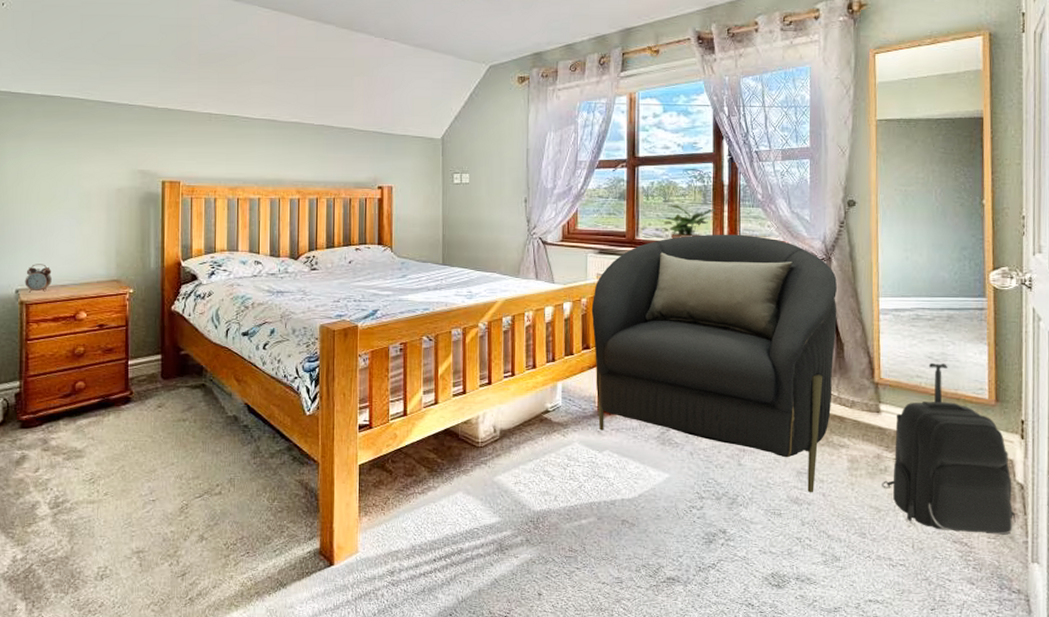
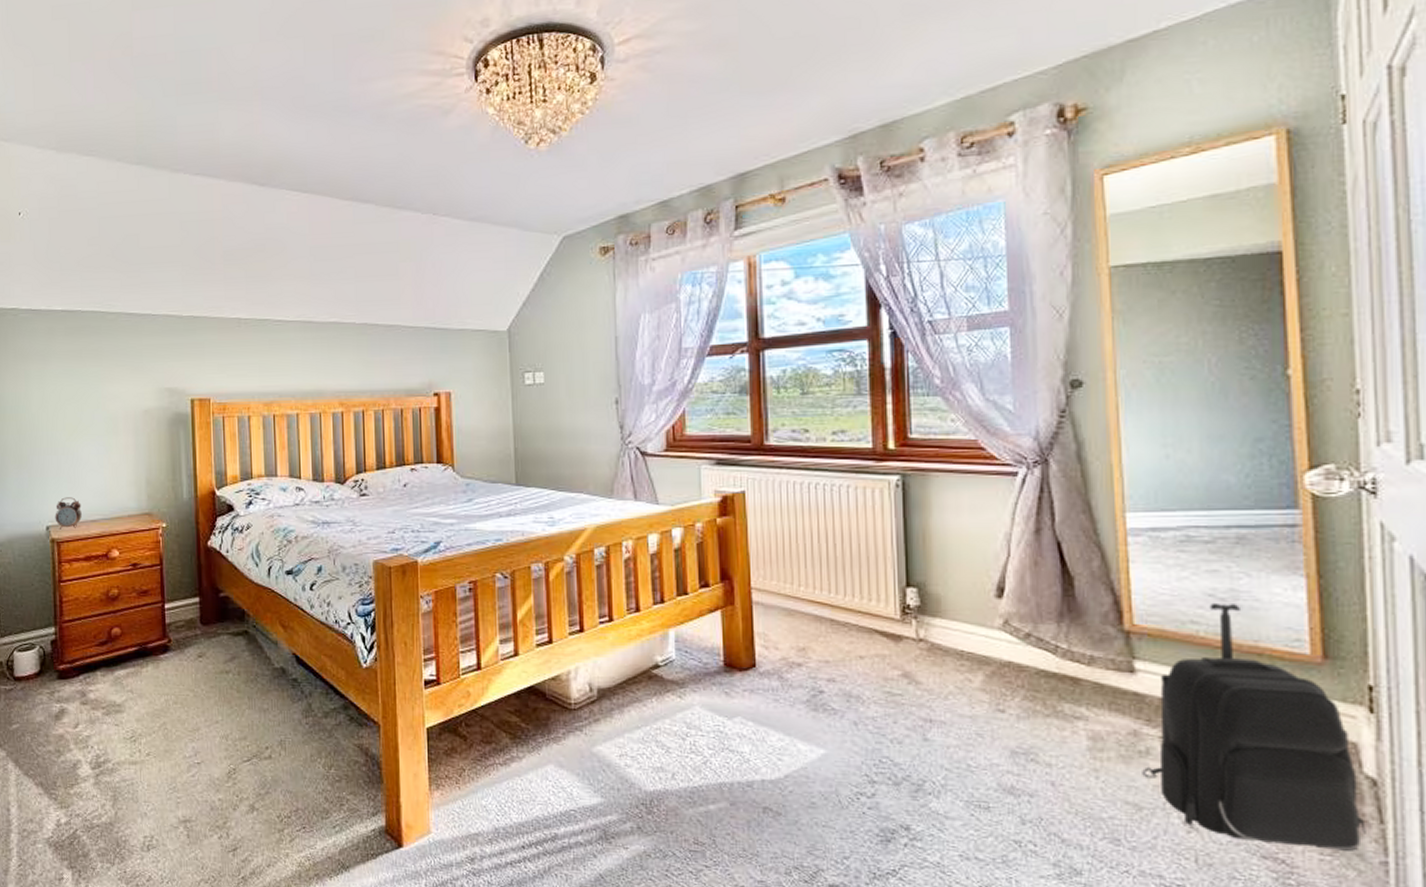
armchair: present [591,234,837,493] -> none [709,432,1062,781]
potted plant: present [663,205,716,239] -> none [802,398,875,442]

